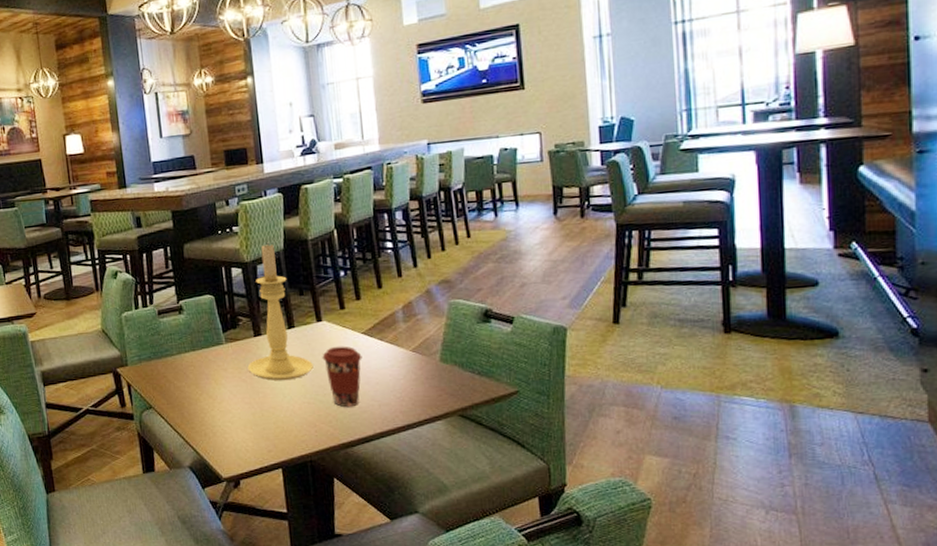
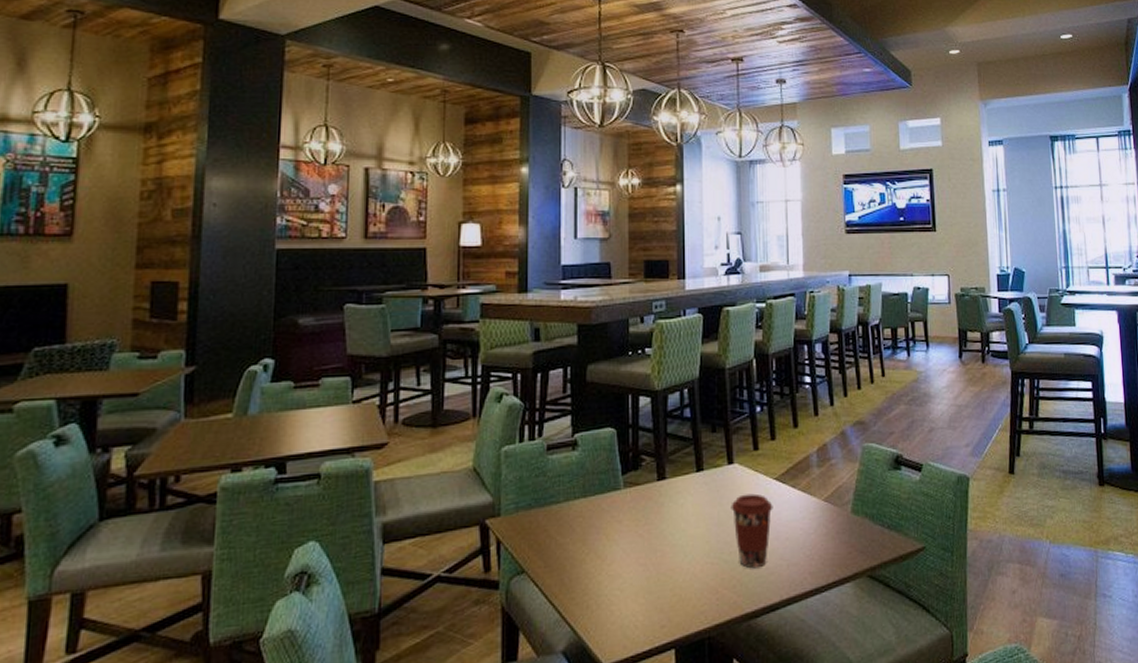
candle holder: present [247,242,313,381] -> none [646,368,720,536]

